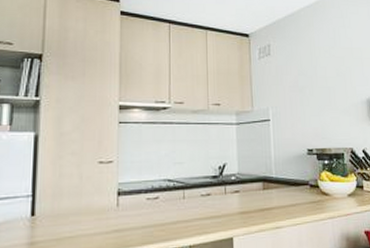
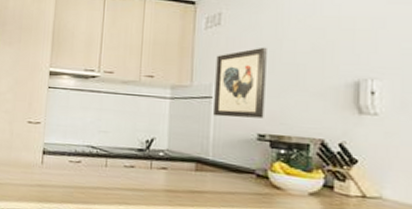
wall art: none [270,73,310,137] -> present [214,47,267,119]

